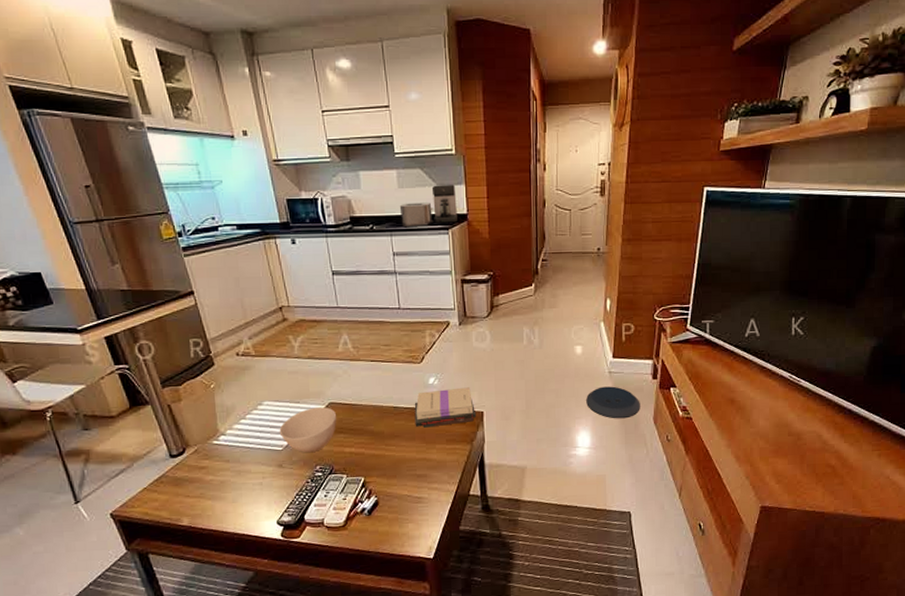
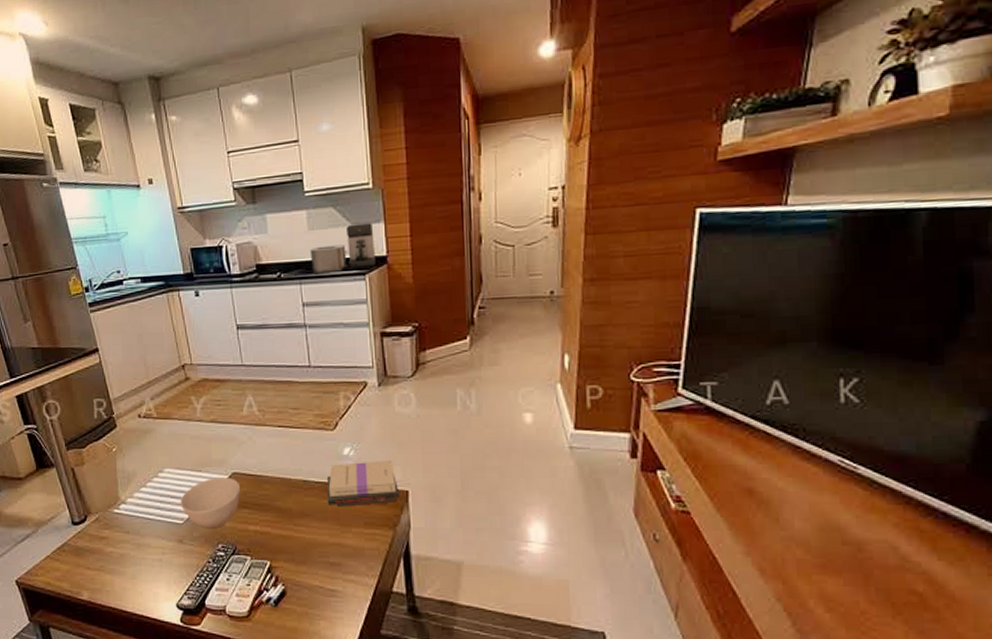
robot vacuum: present [586,386,640,419] -> none [540,465,615,508]

